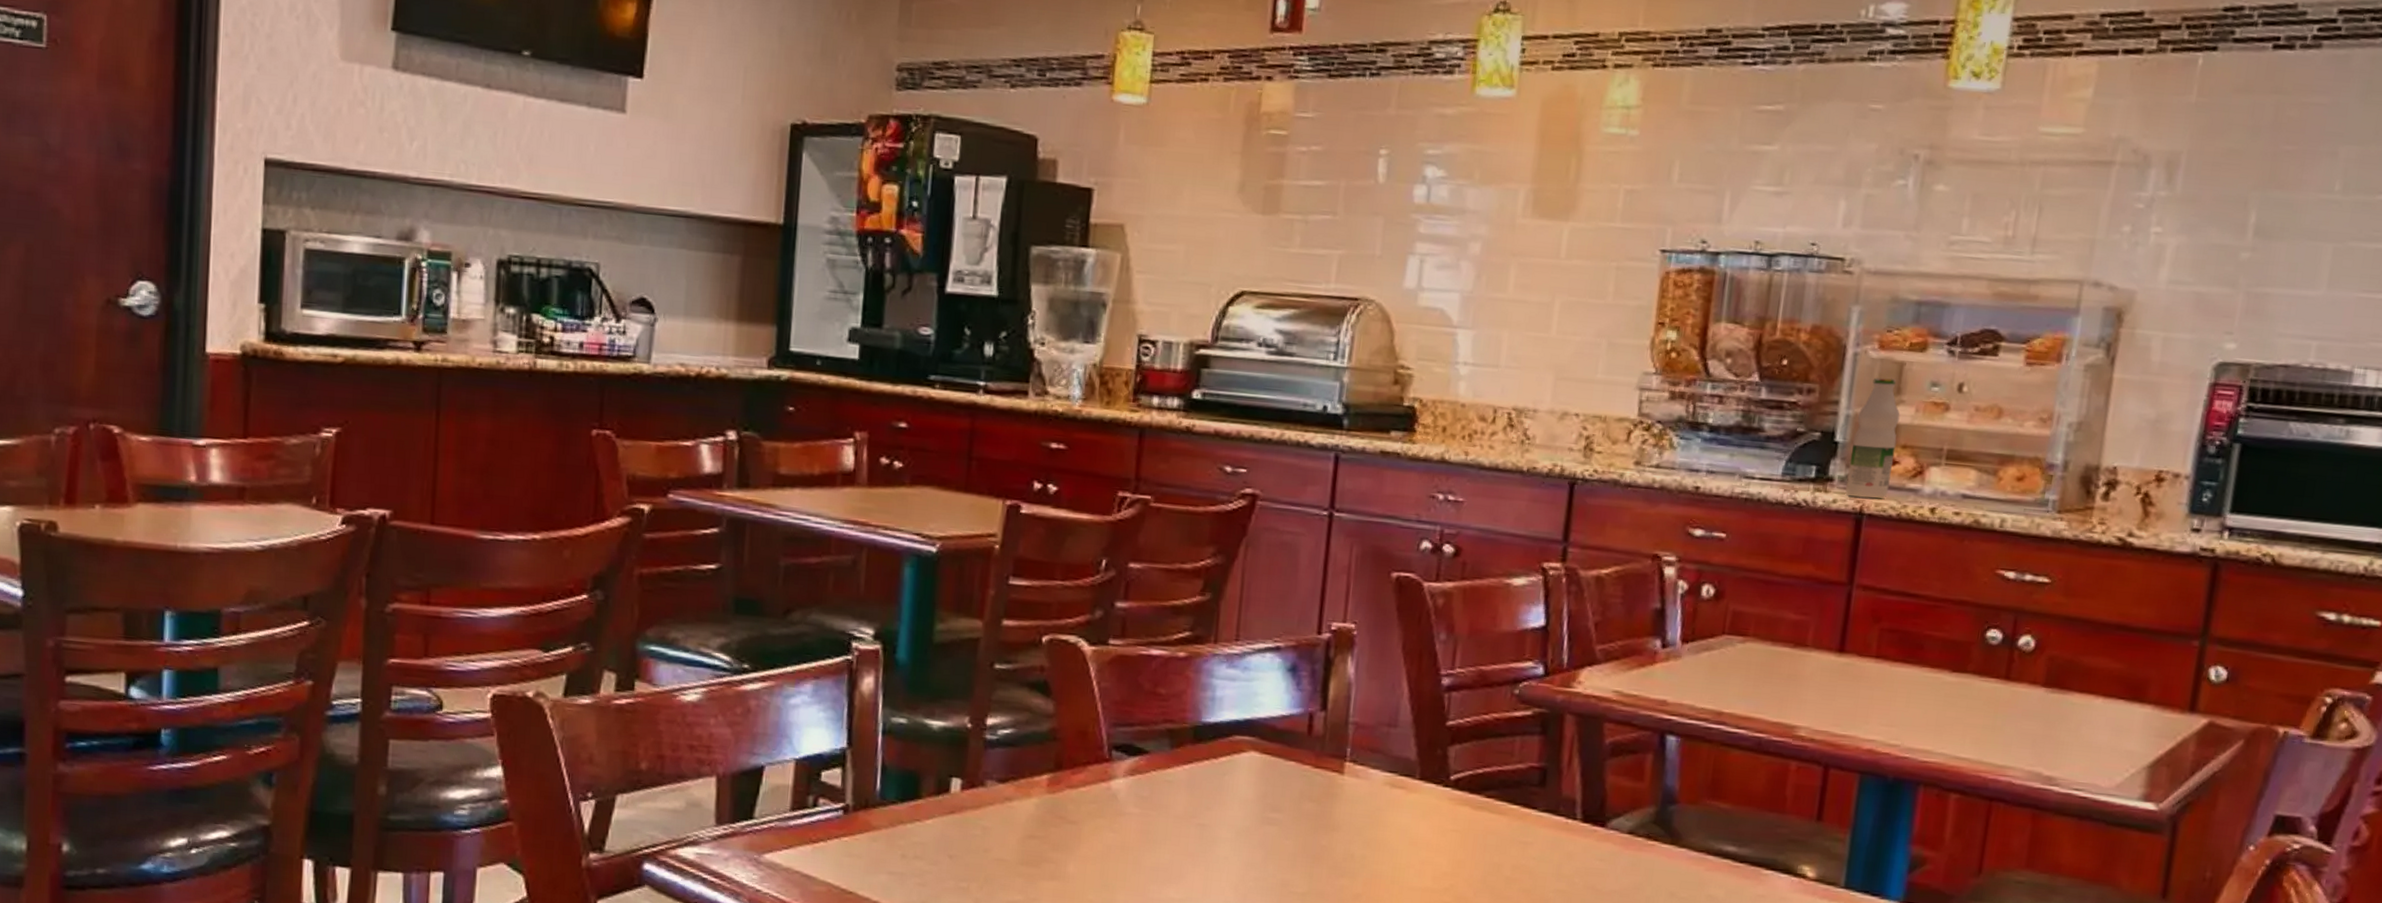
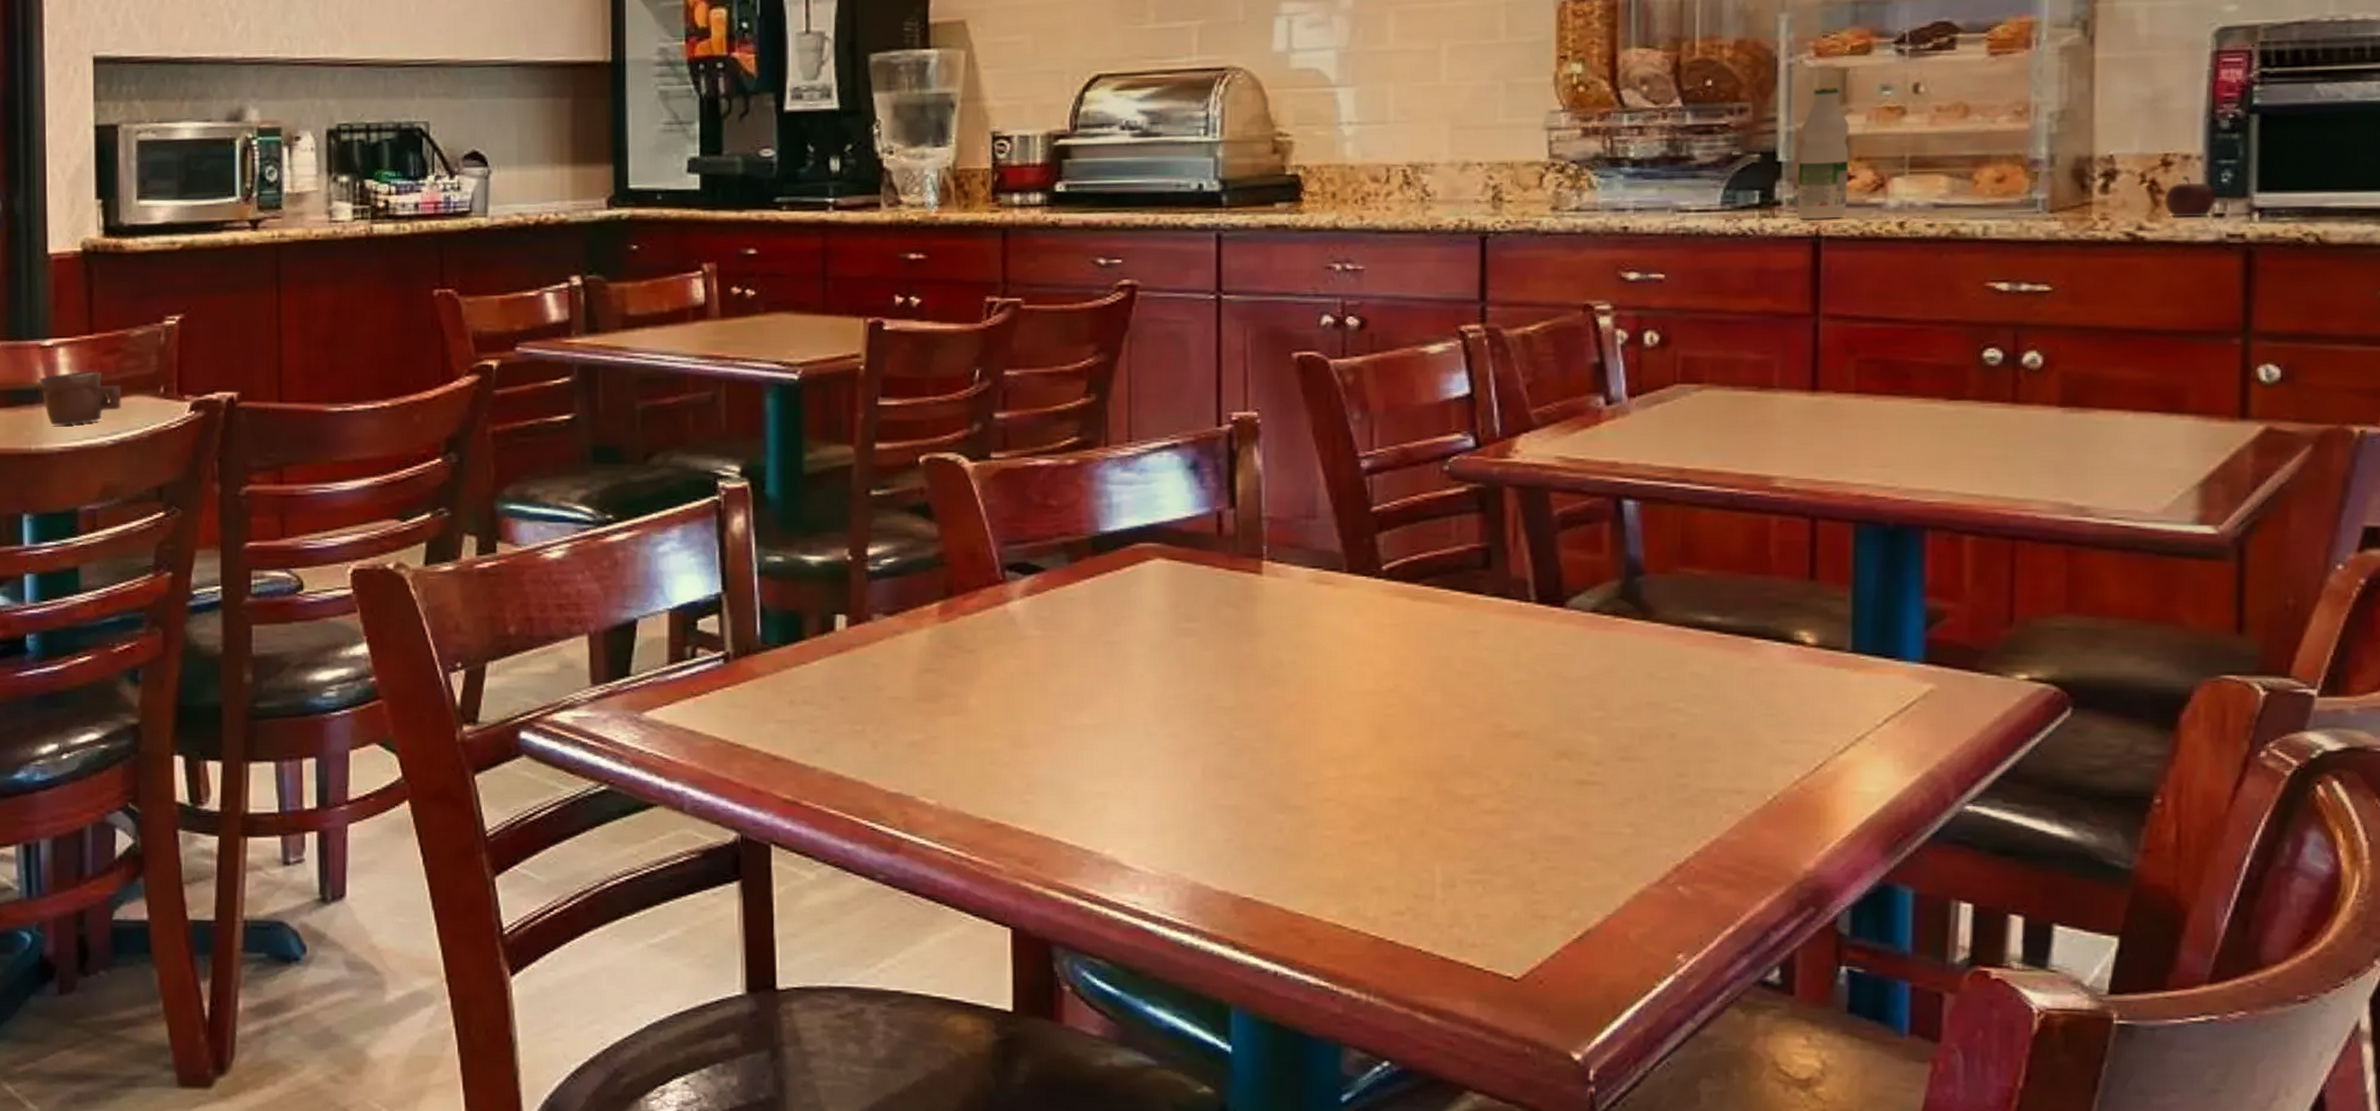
cup: none [188,474,273,527] -> present [38,371,122,426]
fruit: none [2152,492,2197,530] -> present [2163,175,2217,217]

